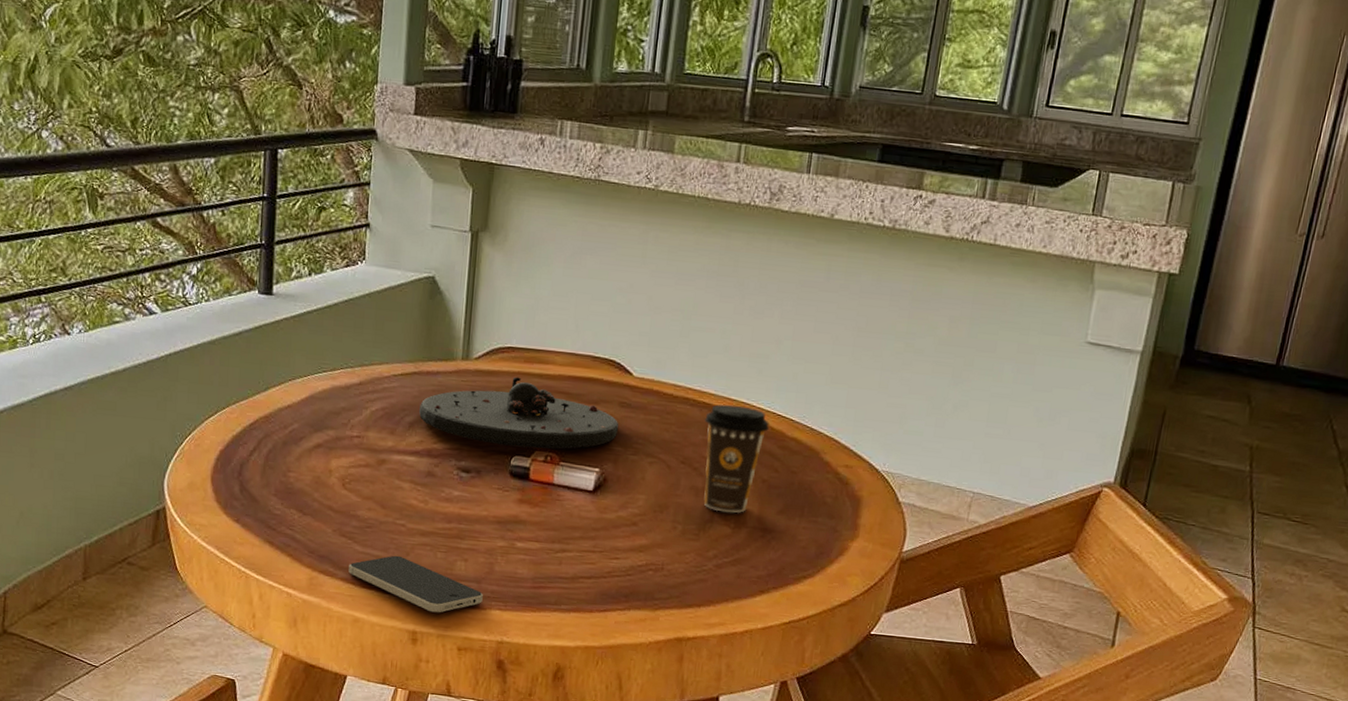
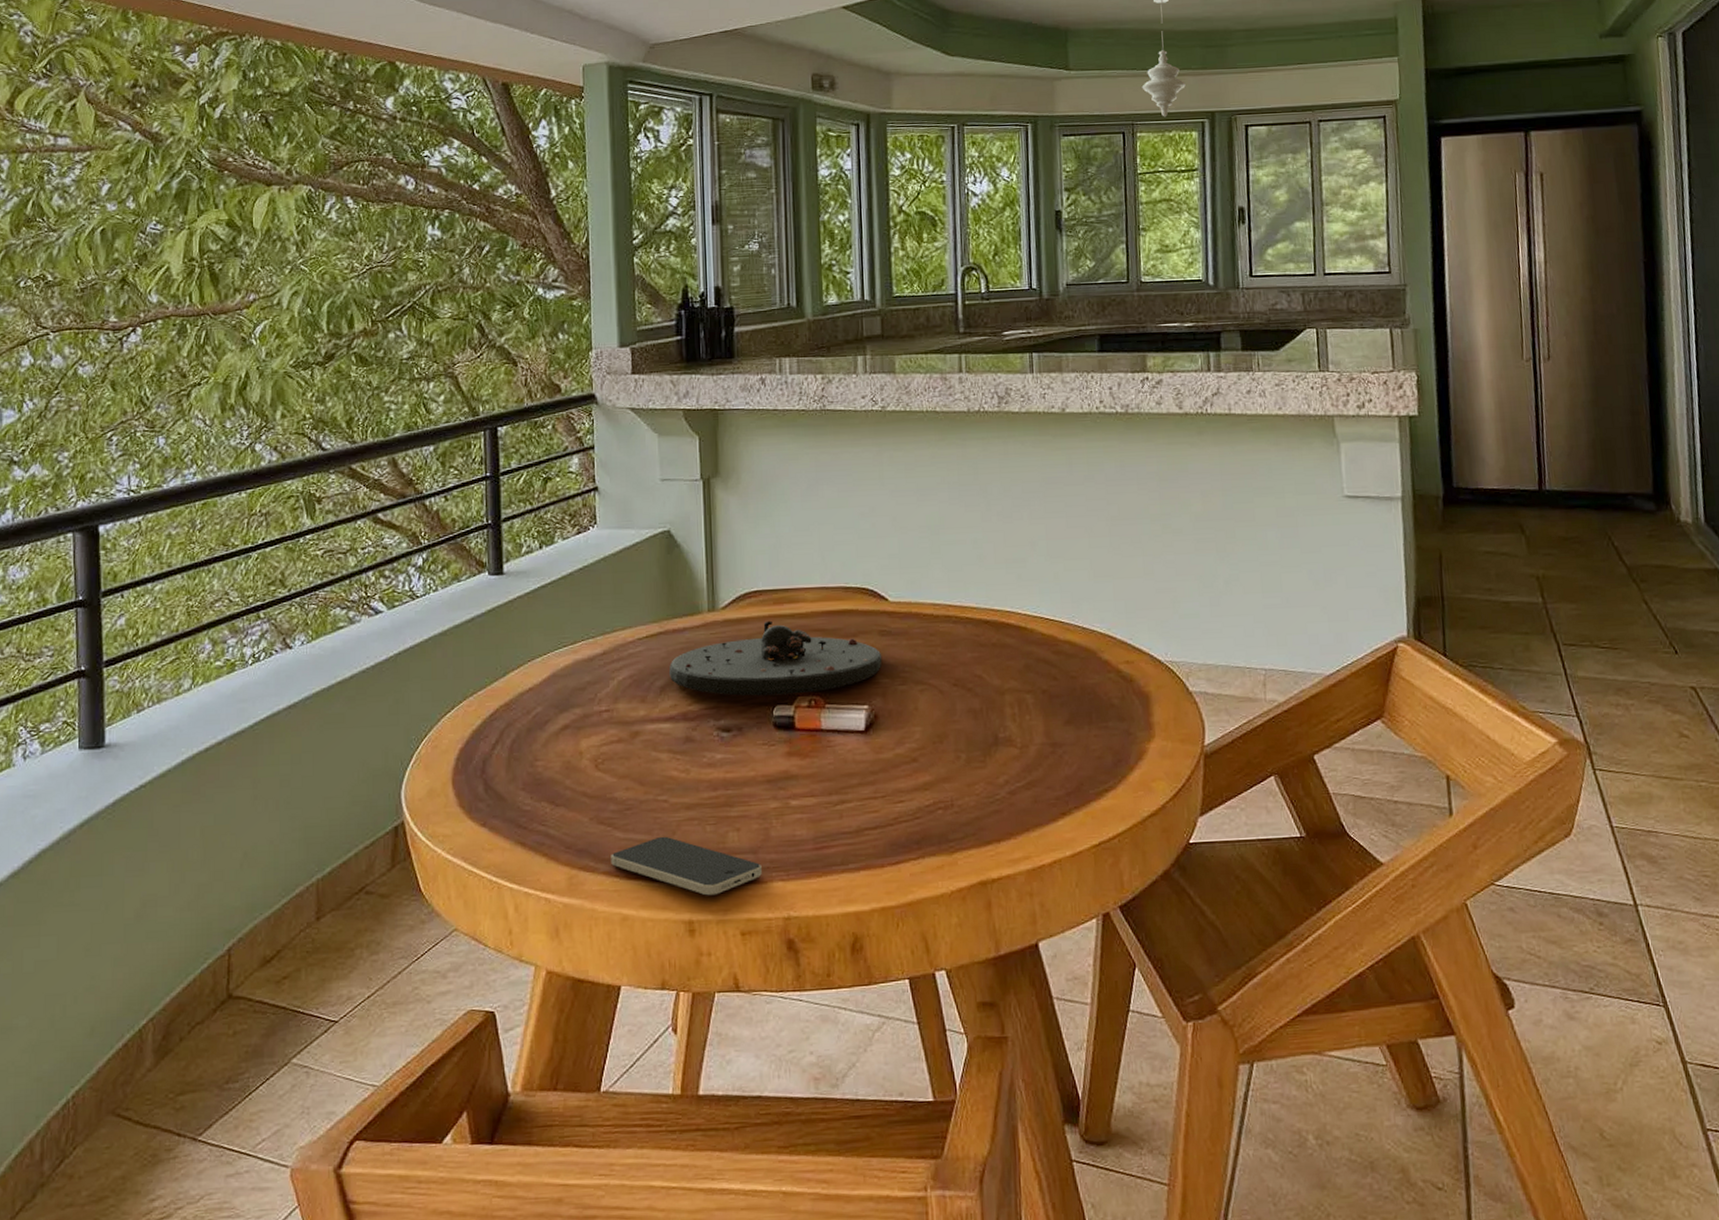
coffee cup: present [704,404,769,513] -> none [970,615,1039,732]

